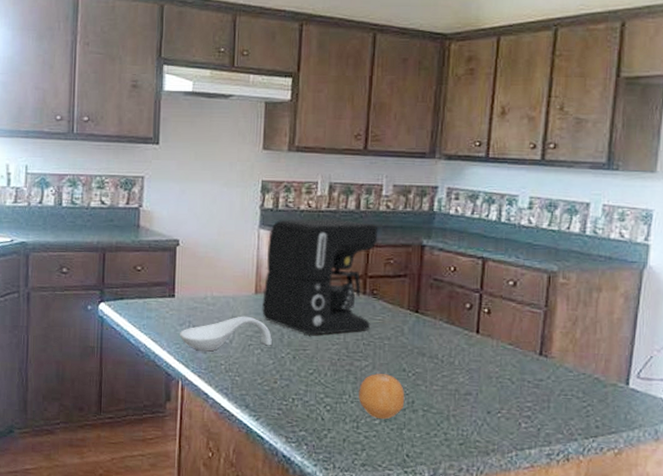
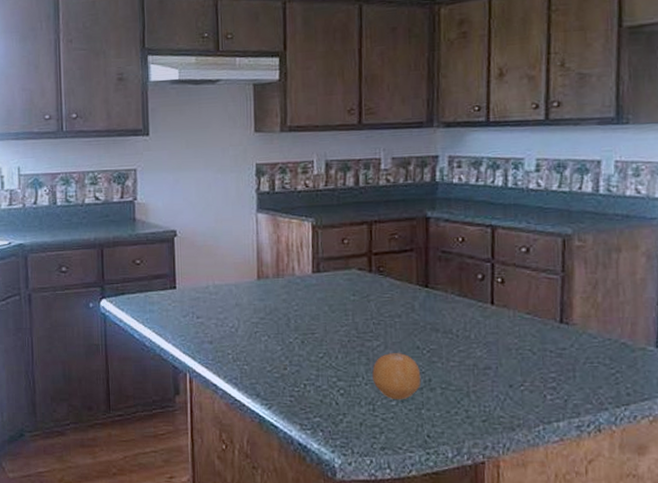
spoon rest: present [180,316,272,351] -> none [184,303,279,342]
coffee maker: present [262,218,378,335] -> none [265,197,380,318]

